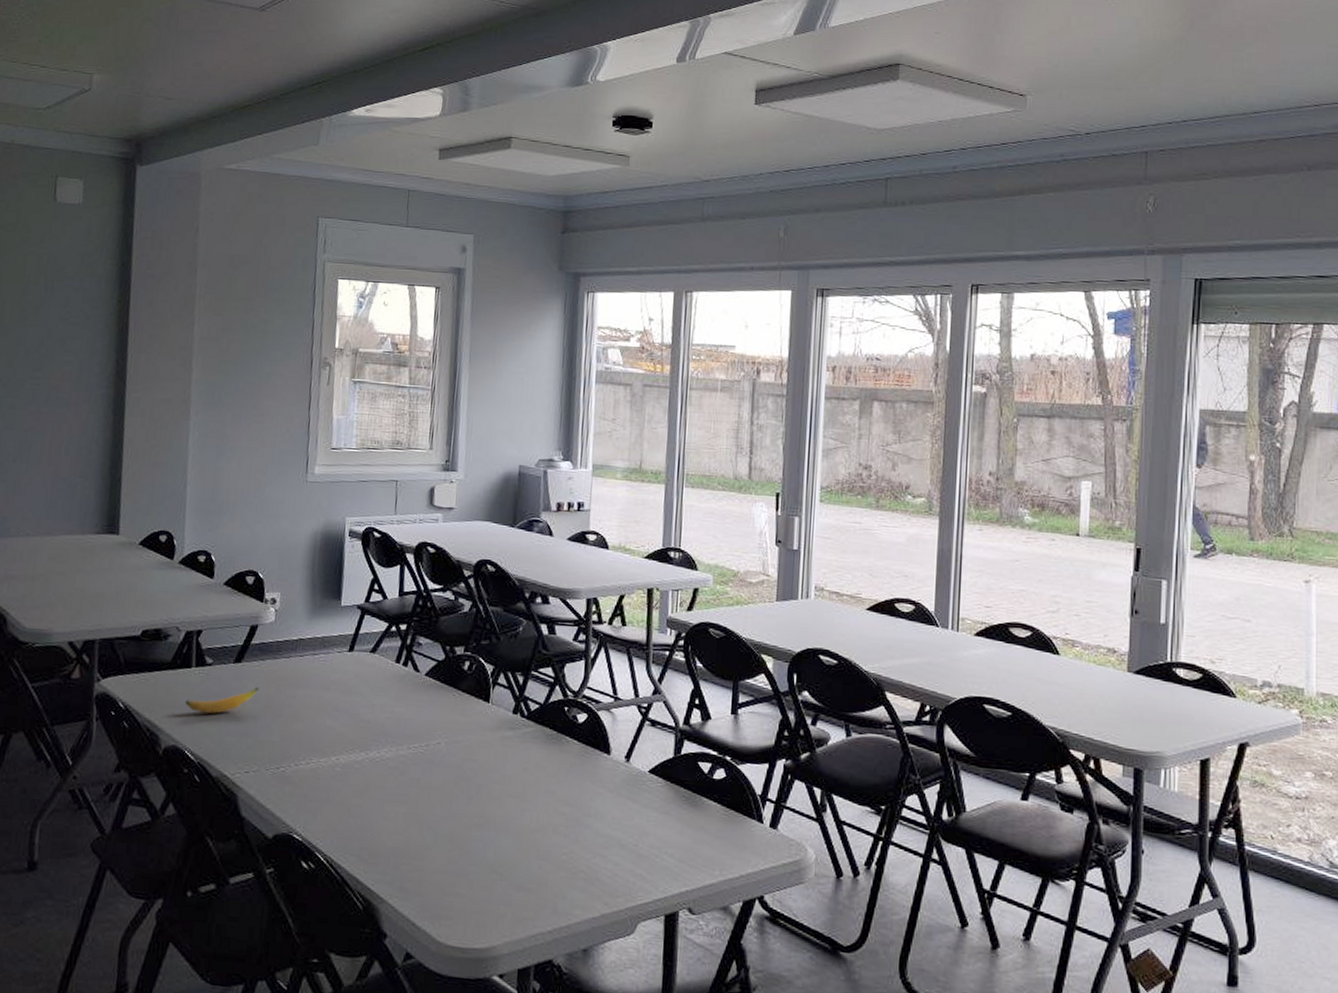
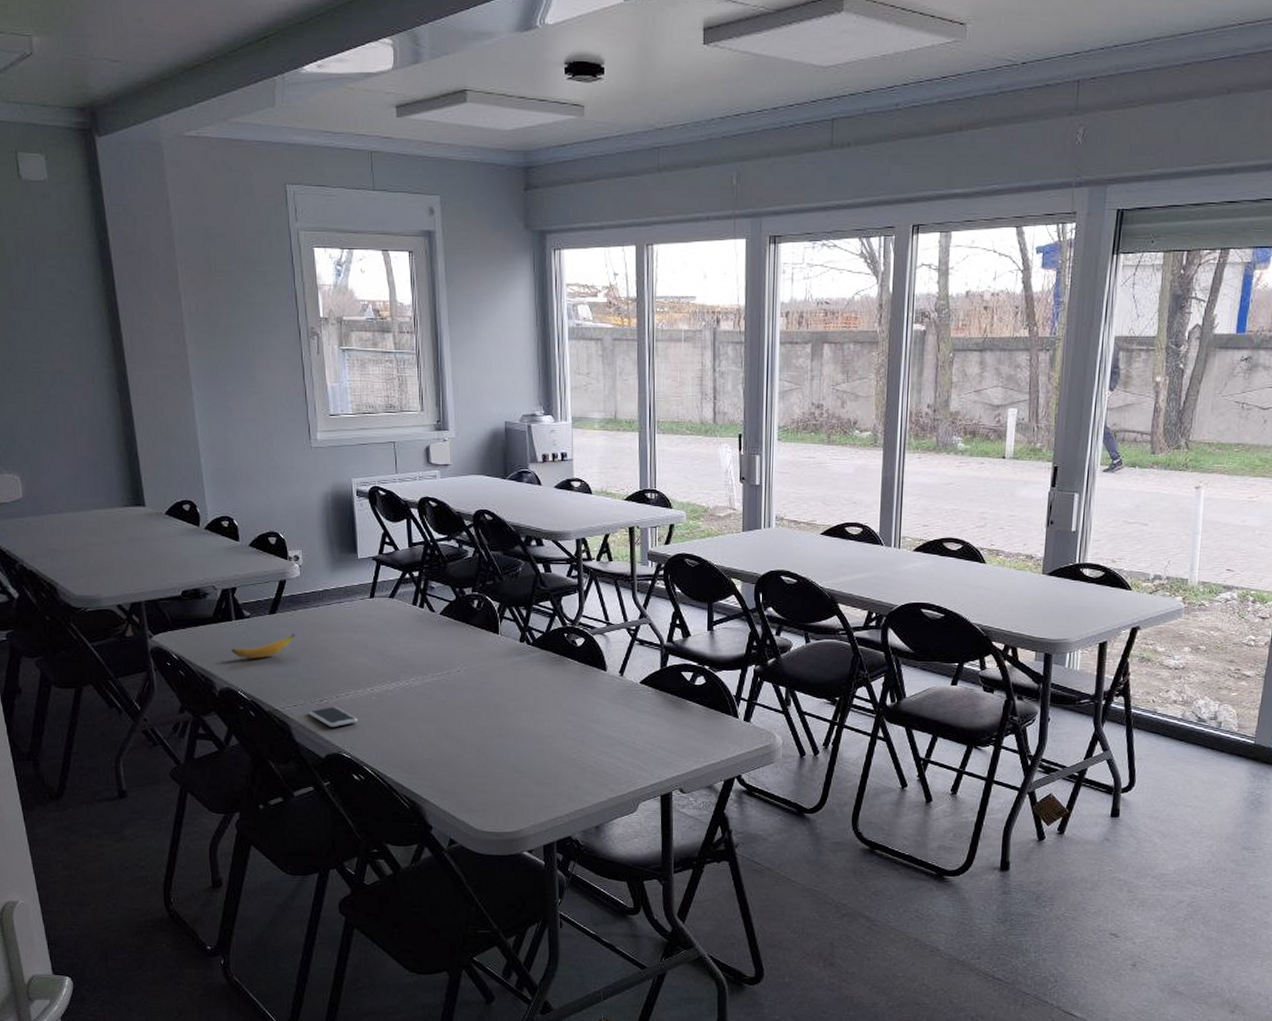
smartphone: none [261,775,316,802] -> present [308,706,358,728]

